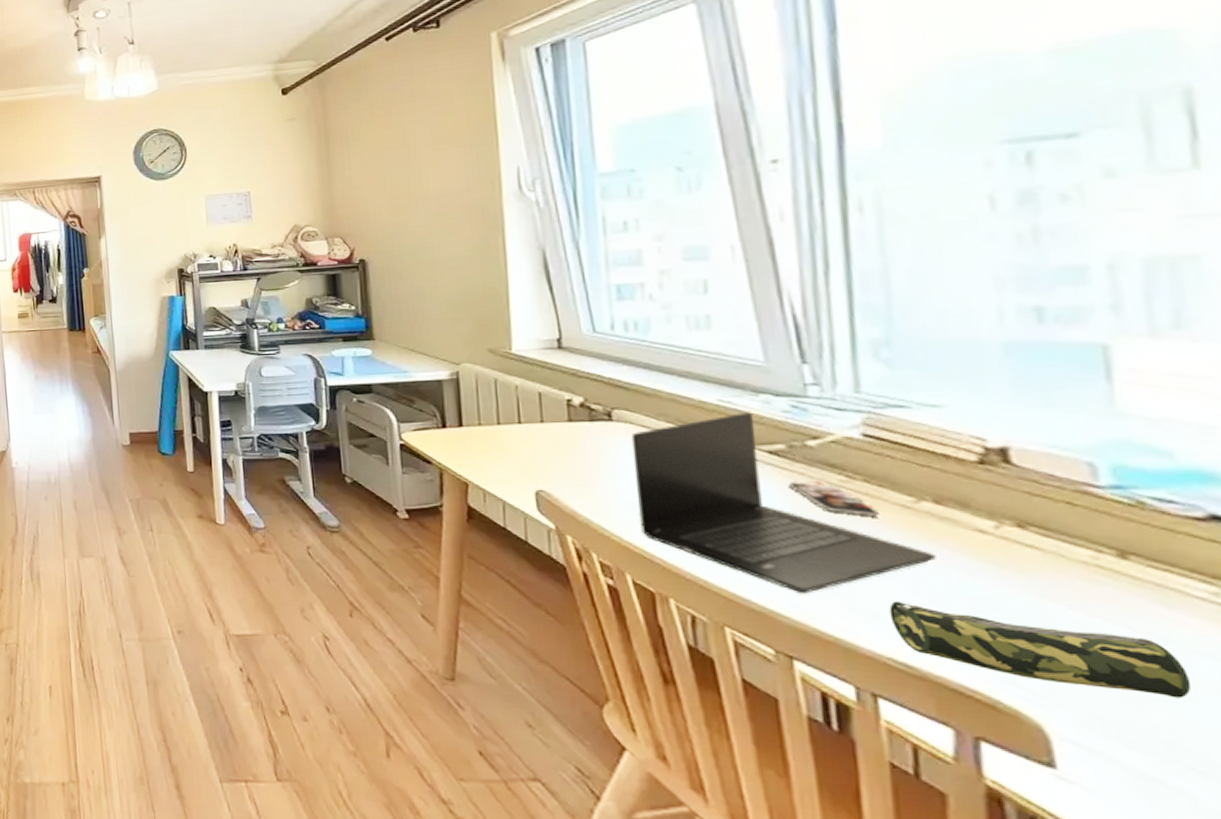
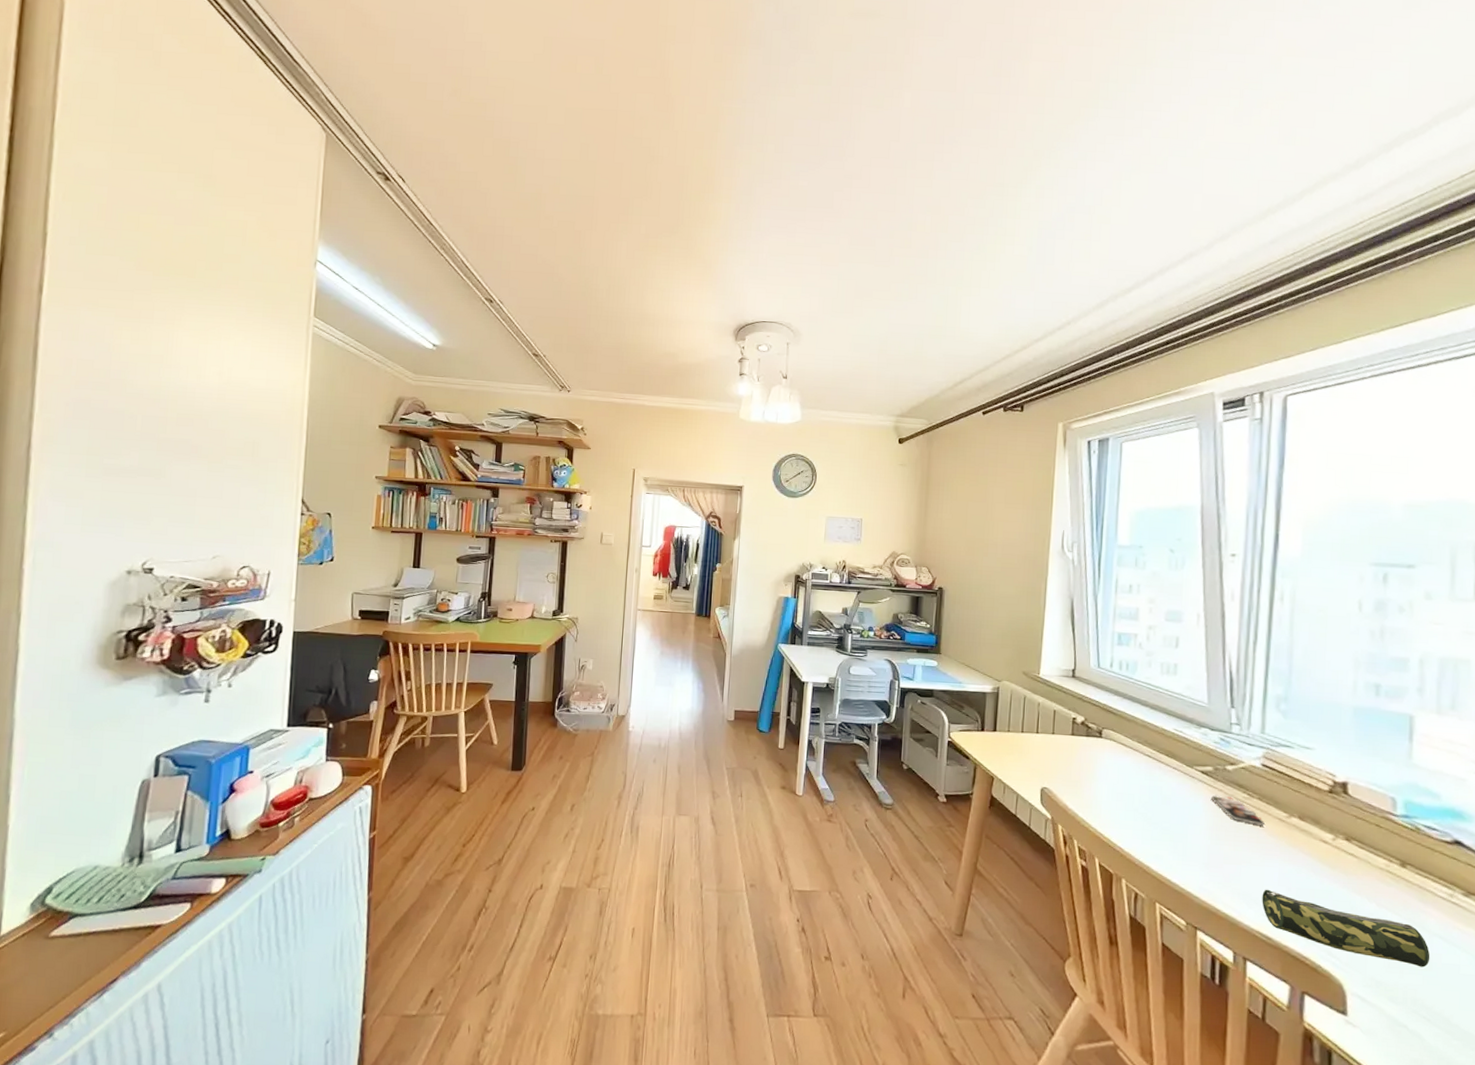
laptop: present [631,412,936,594] -> none [1110,740,1295,880]

